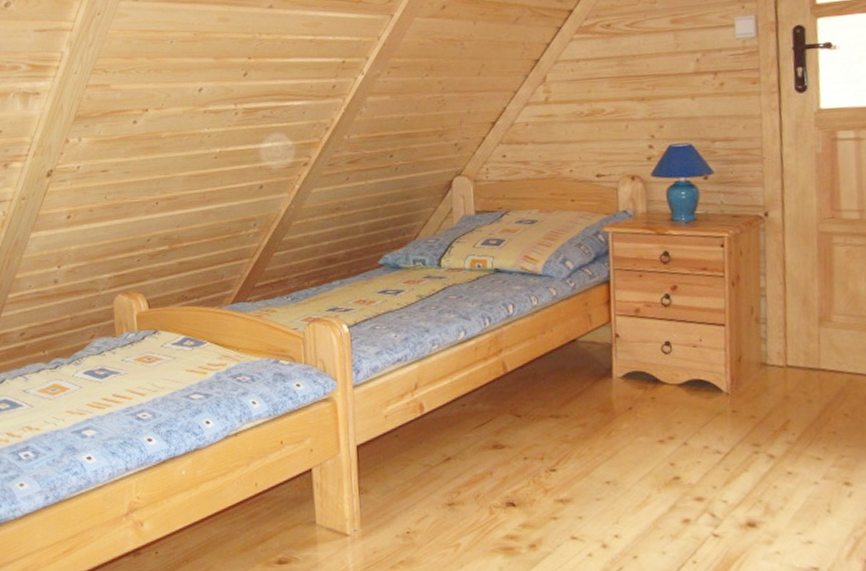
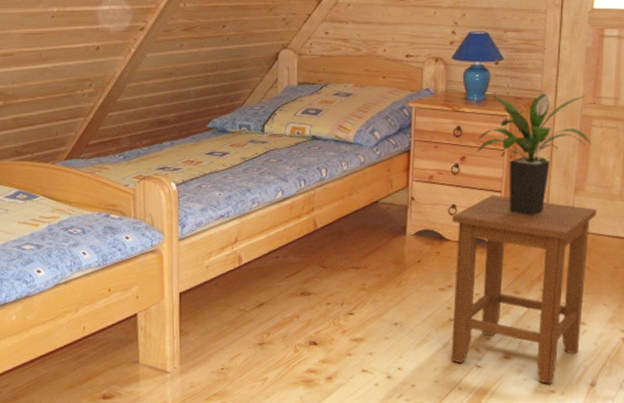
stool: none [666,329,851,560] -> present [451,195,596,385]
potted plant: none [690,208,835,353] -> present [476,93,592,216]

